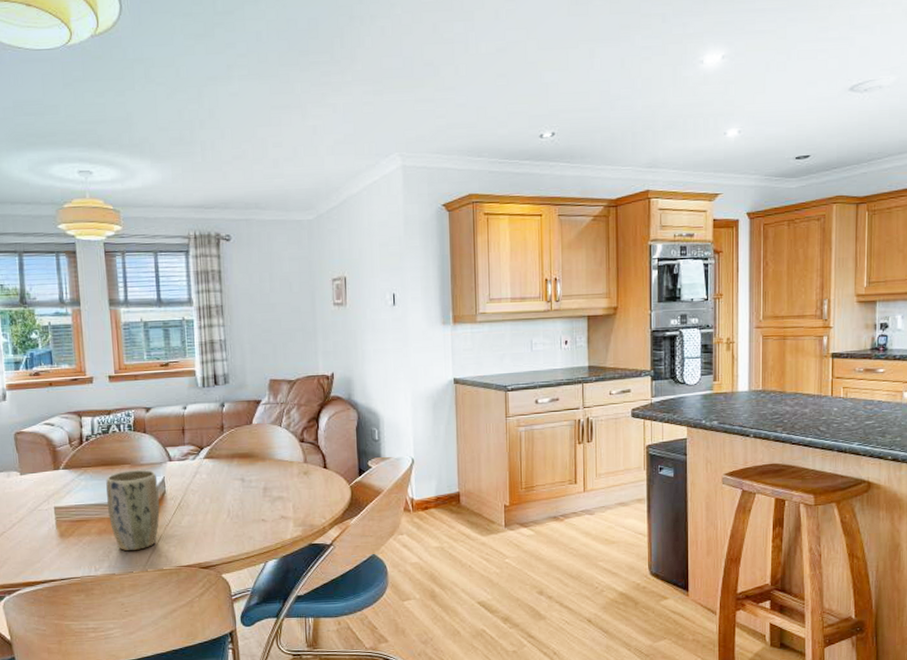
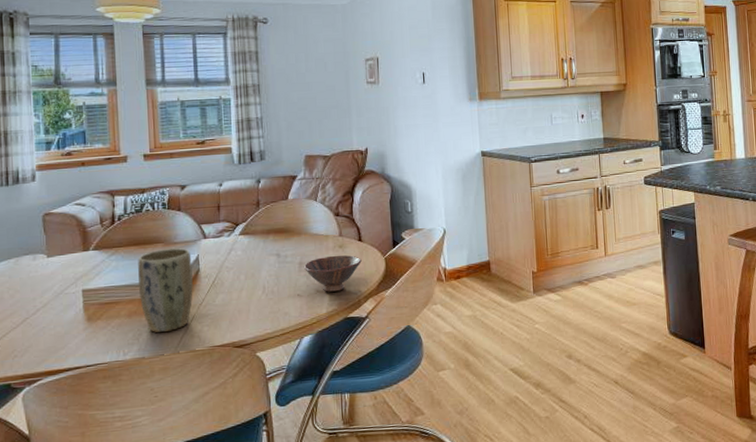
bowl: none [268,481,327,518] -> present [303,255,362,292]

